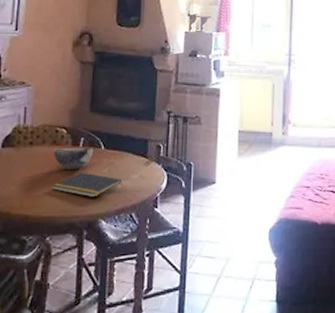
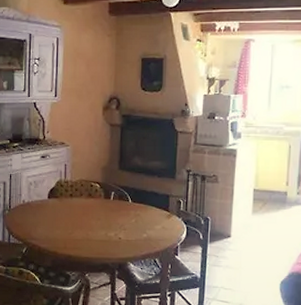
notepad: present [52,172,122,198] -> none [89,221,147,244]
bowl: present [53,148,93,169] -> none [89,200,122,219]

